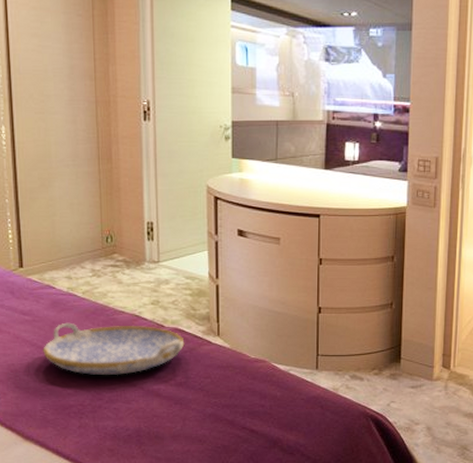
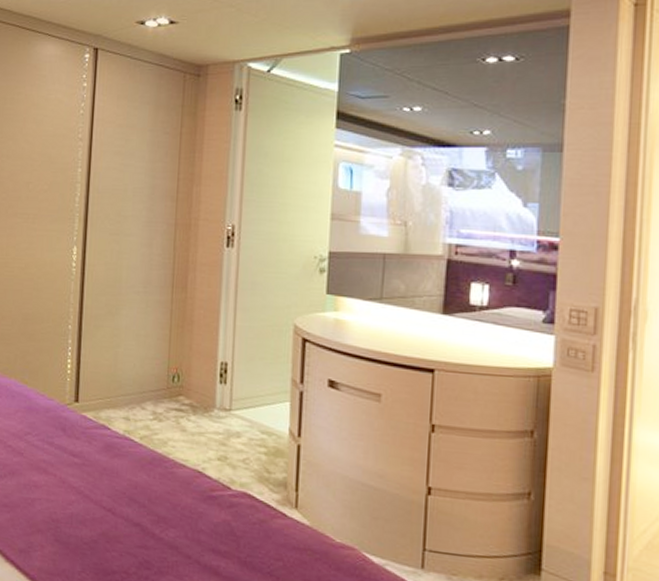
serving tray: present [43,322,185,376] -> none [89,470,254,543]

